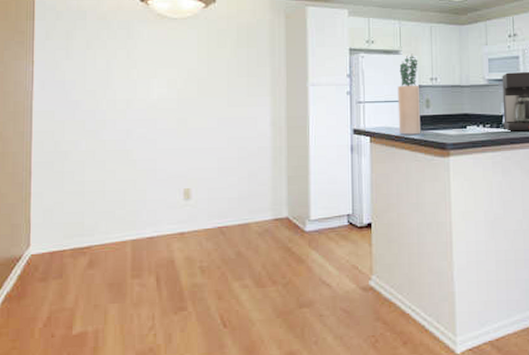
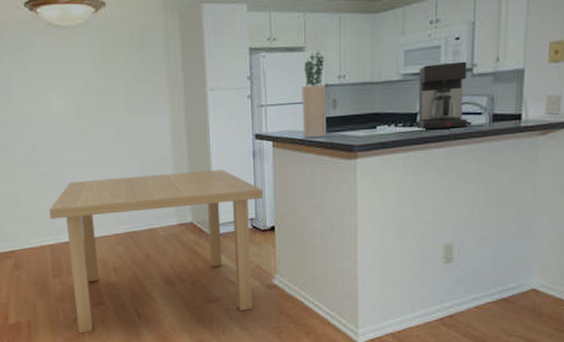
kitchen table: none [136,162,361,346] -> present [49,169,264,333]

